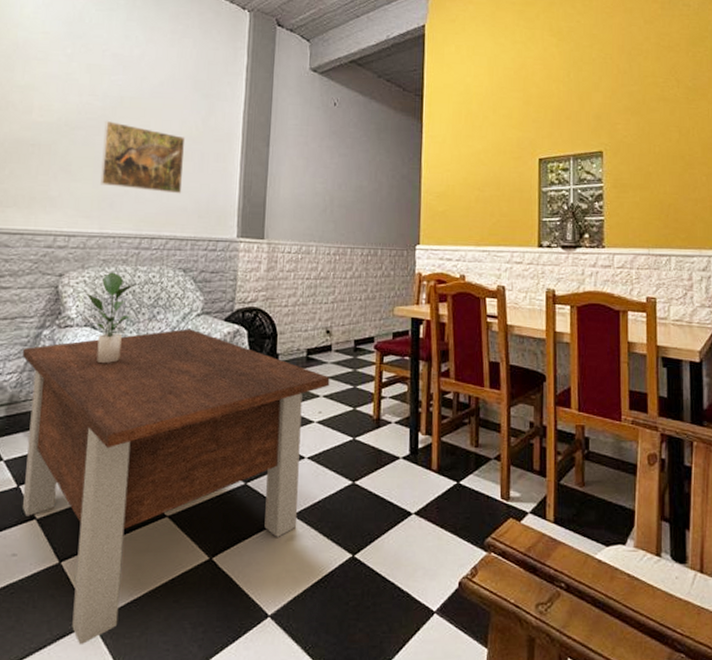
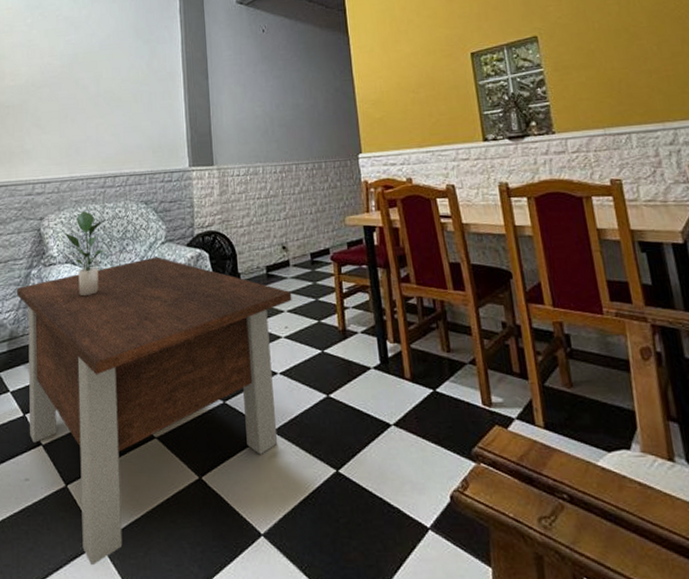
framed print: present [100,120,186,194] -> none [64,76,136,134]

